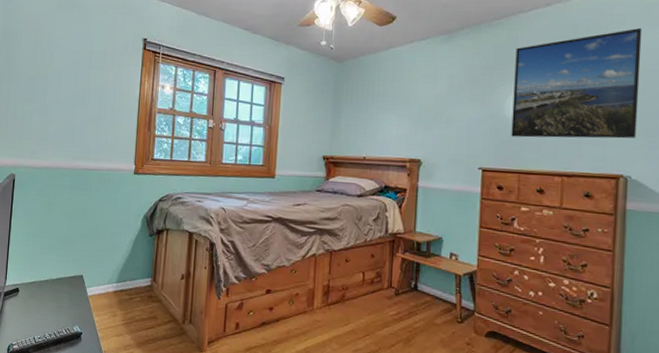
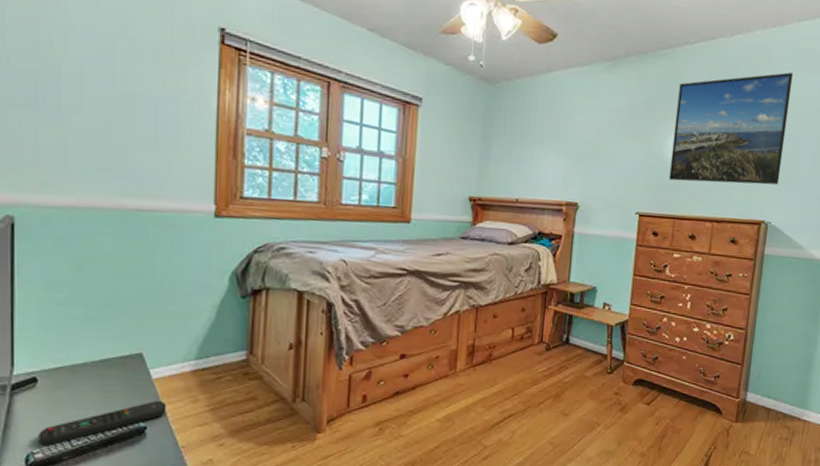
remote control: none [16,312,96,341] -> present [38,400,167,446]

